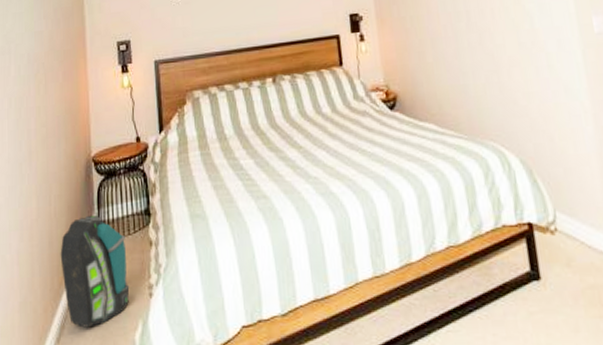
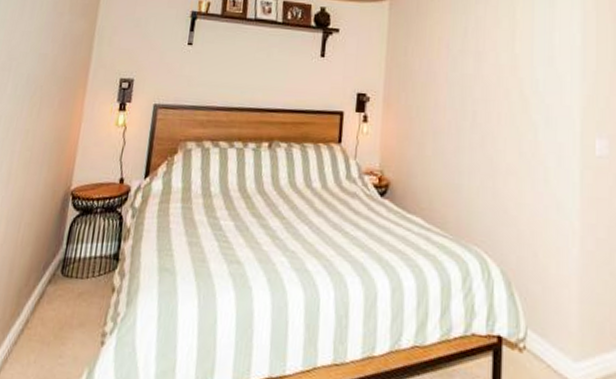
backpack: present [60,215,130,328] -> none [14,249,90,367]

